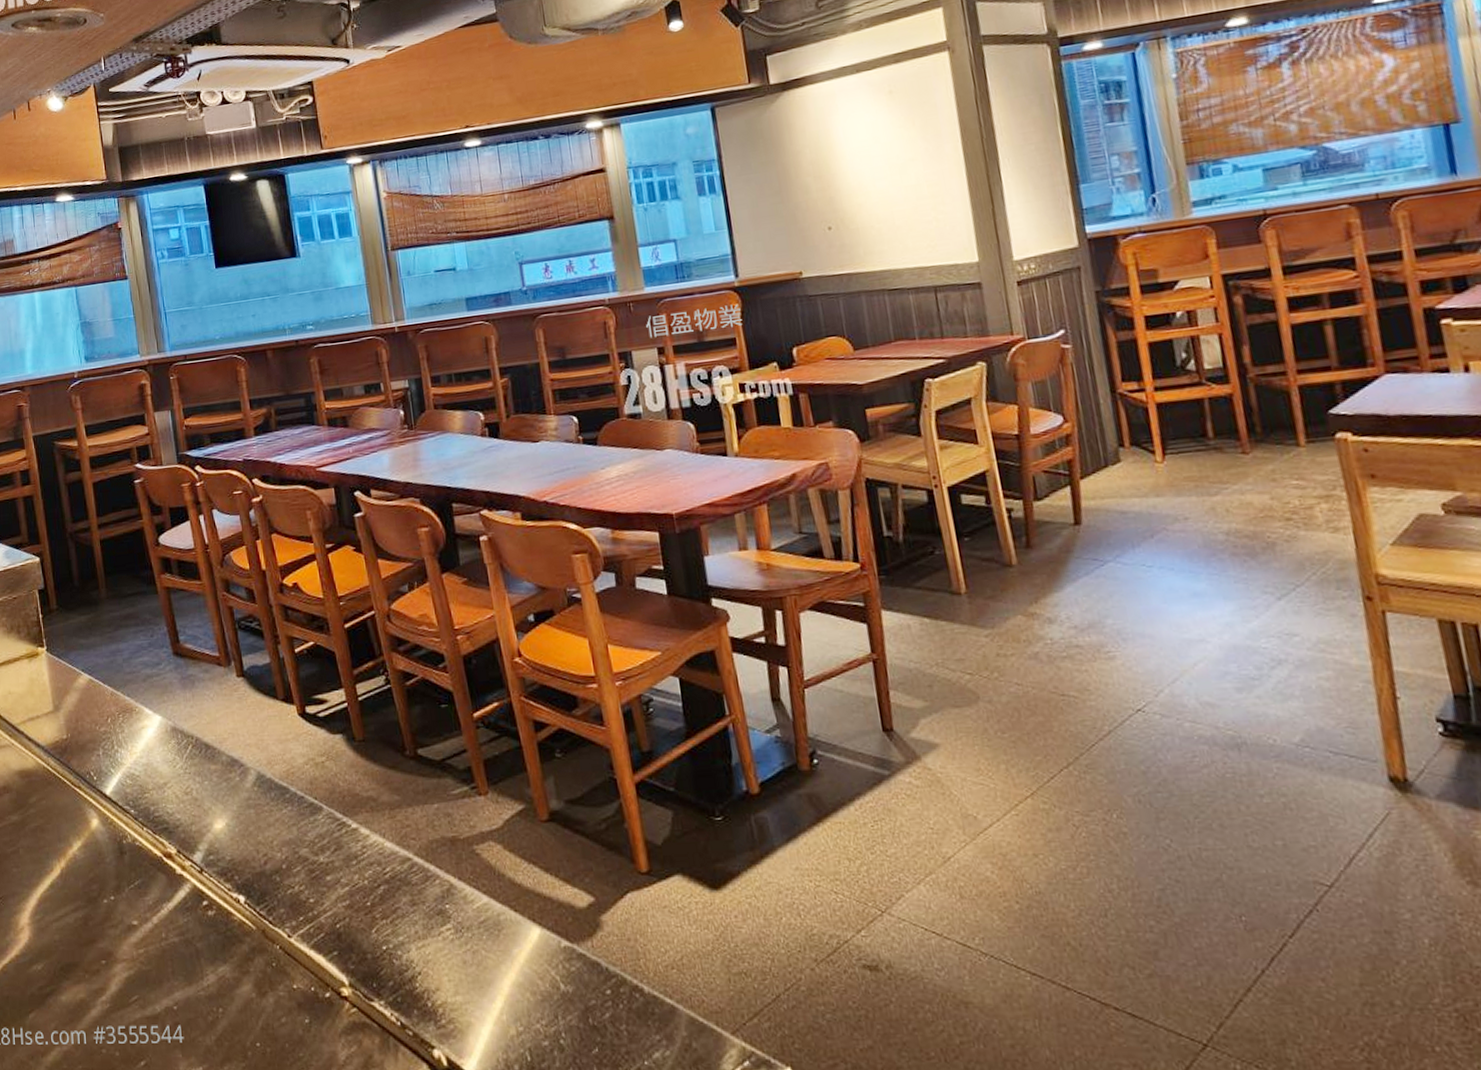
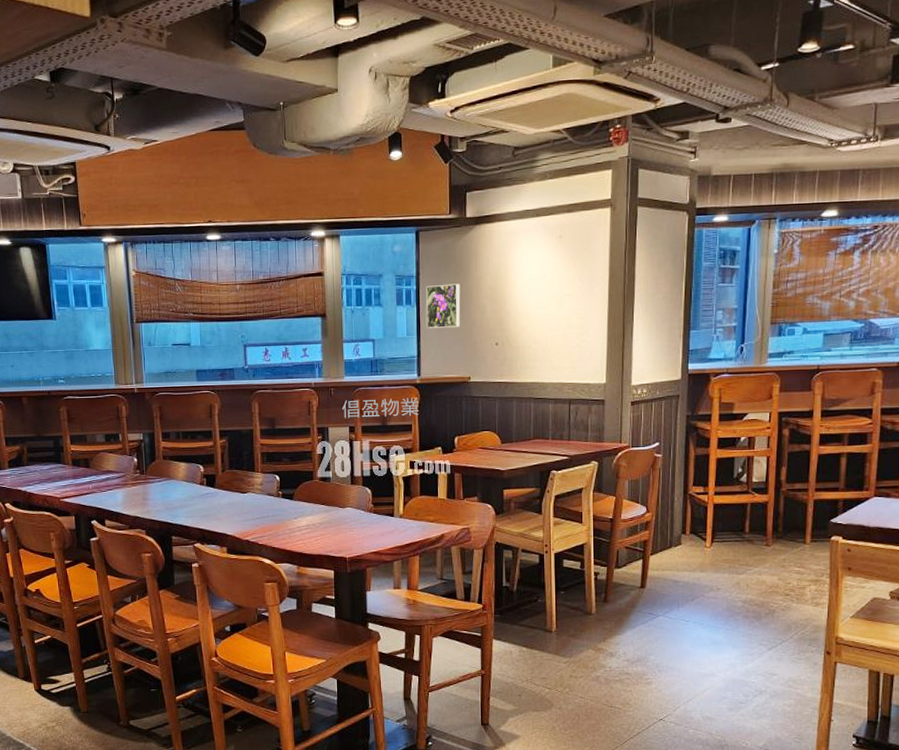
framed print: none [732,161,780,219] -> present [425,283,461,328]

